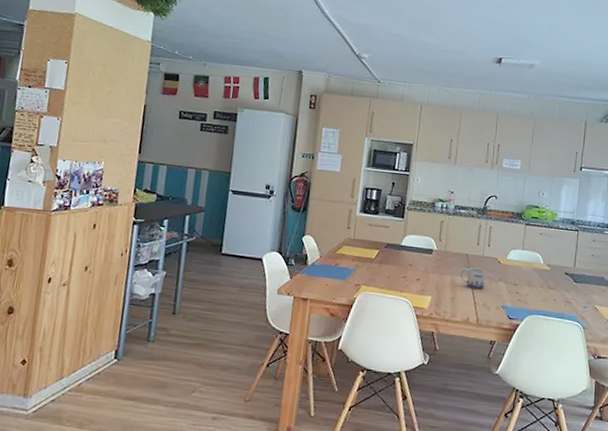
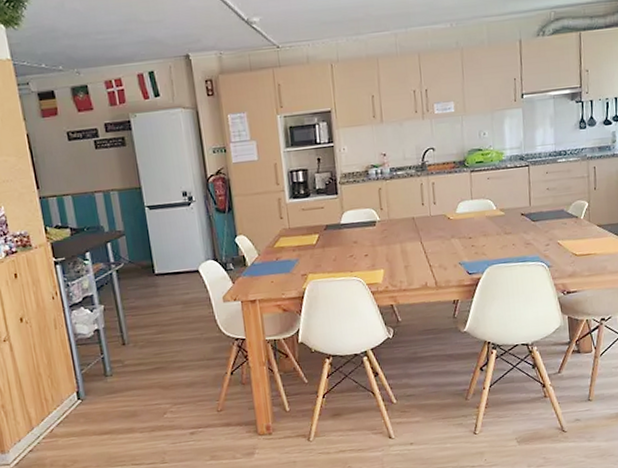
mug: present [459,267,486,290] -> none [408,229,438,253]

